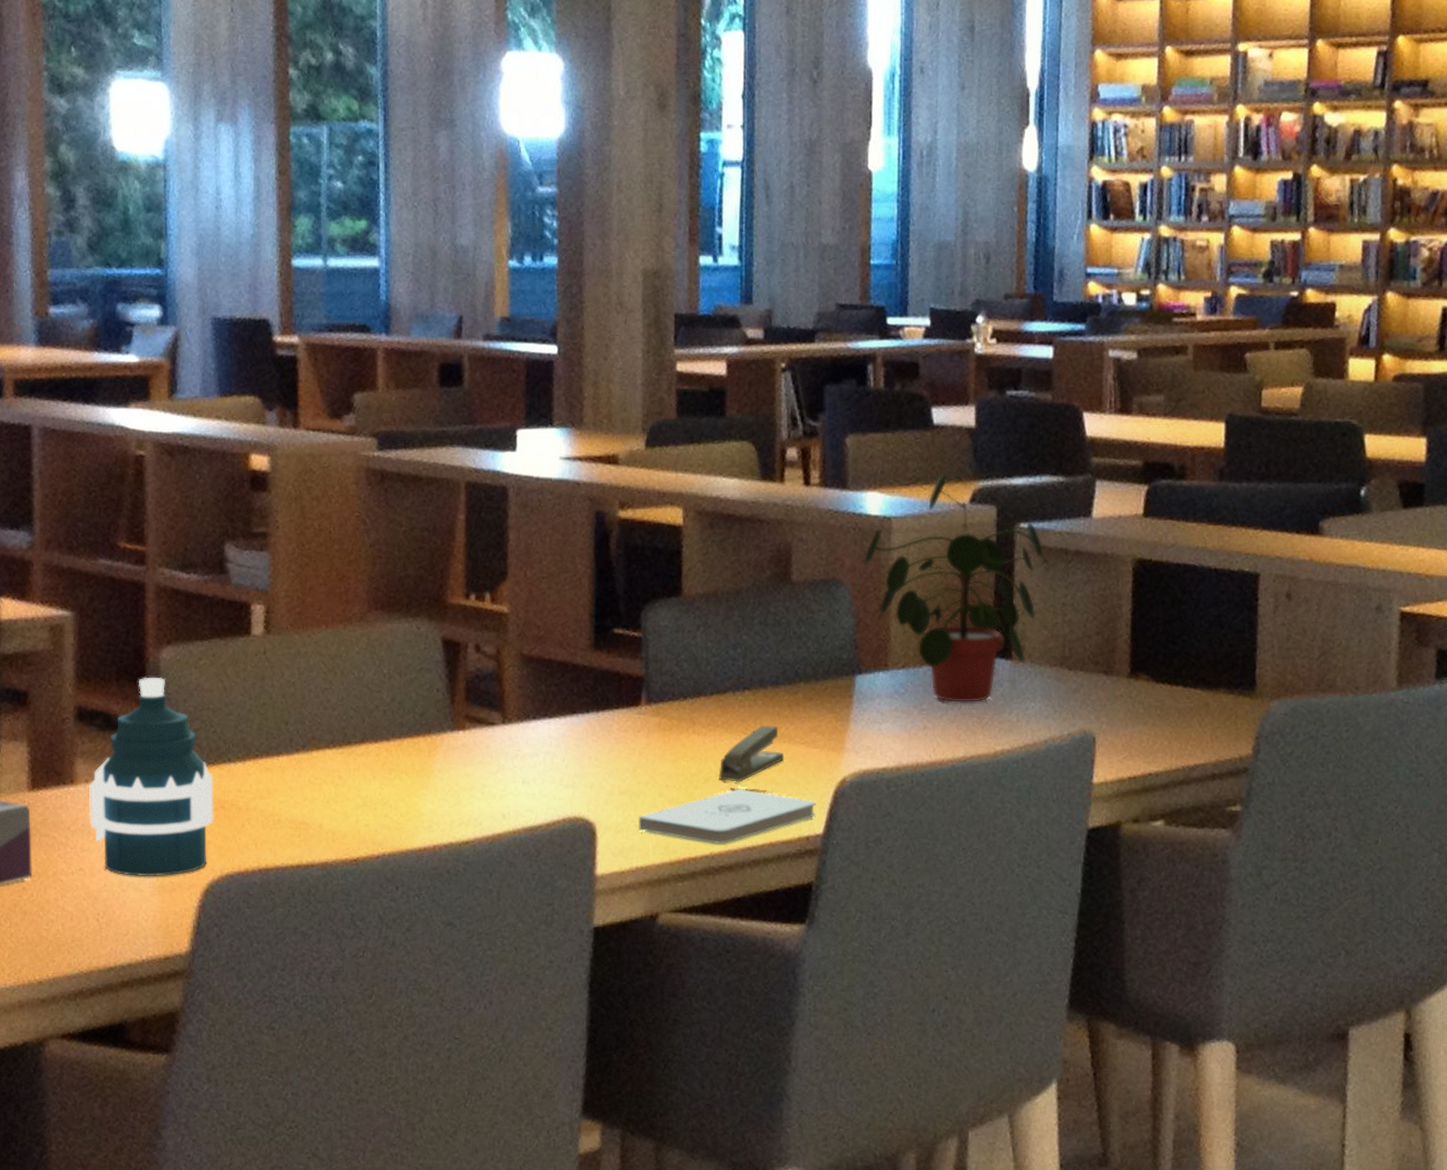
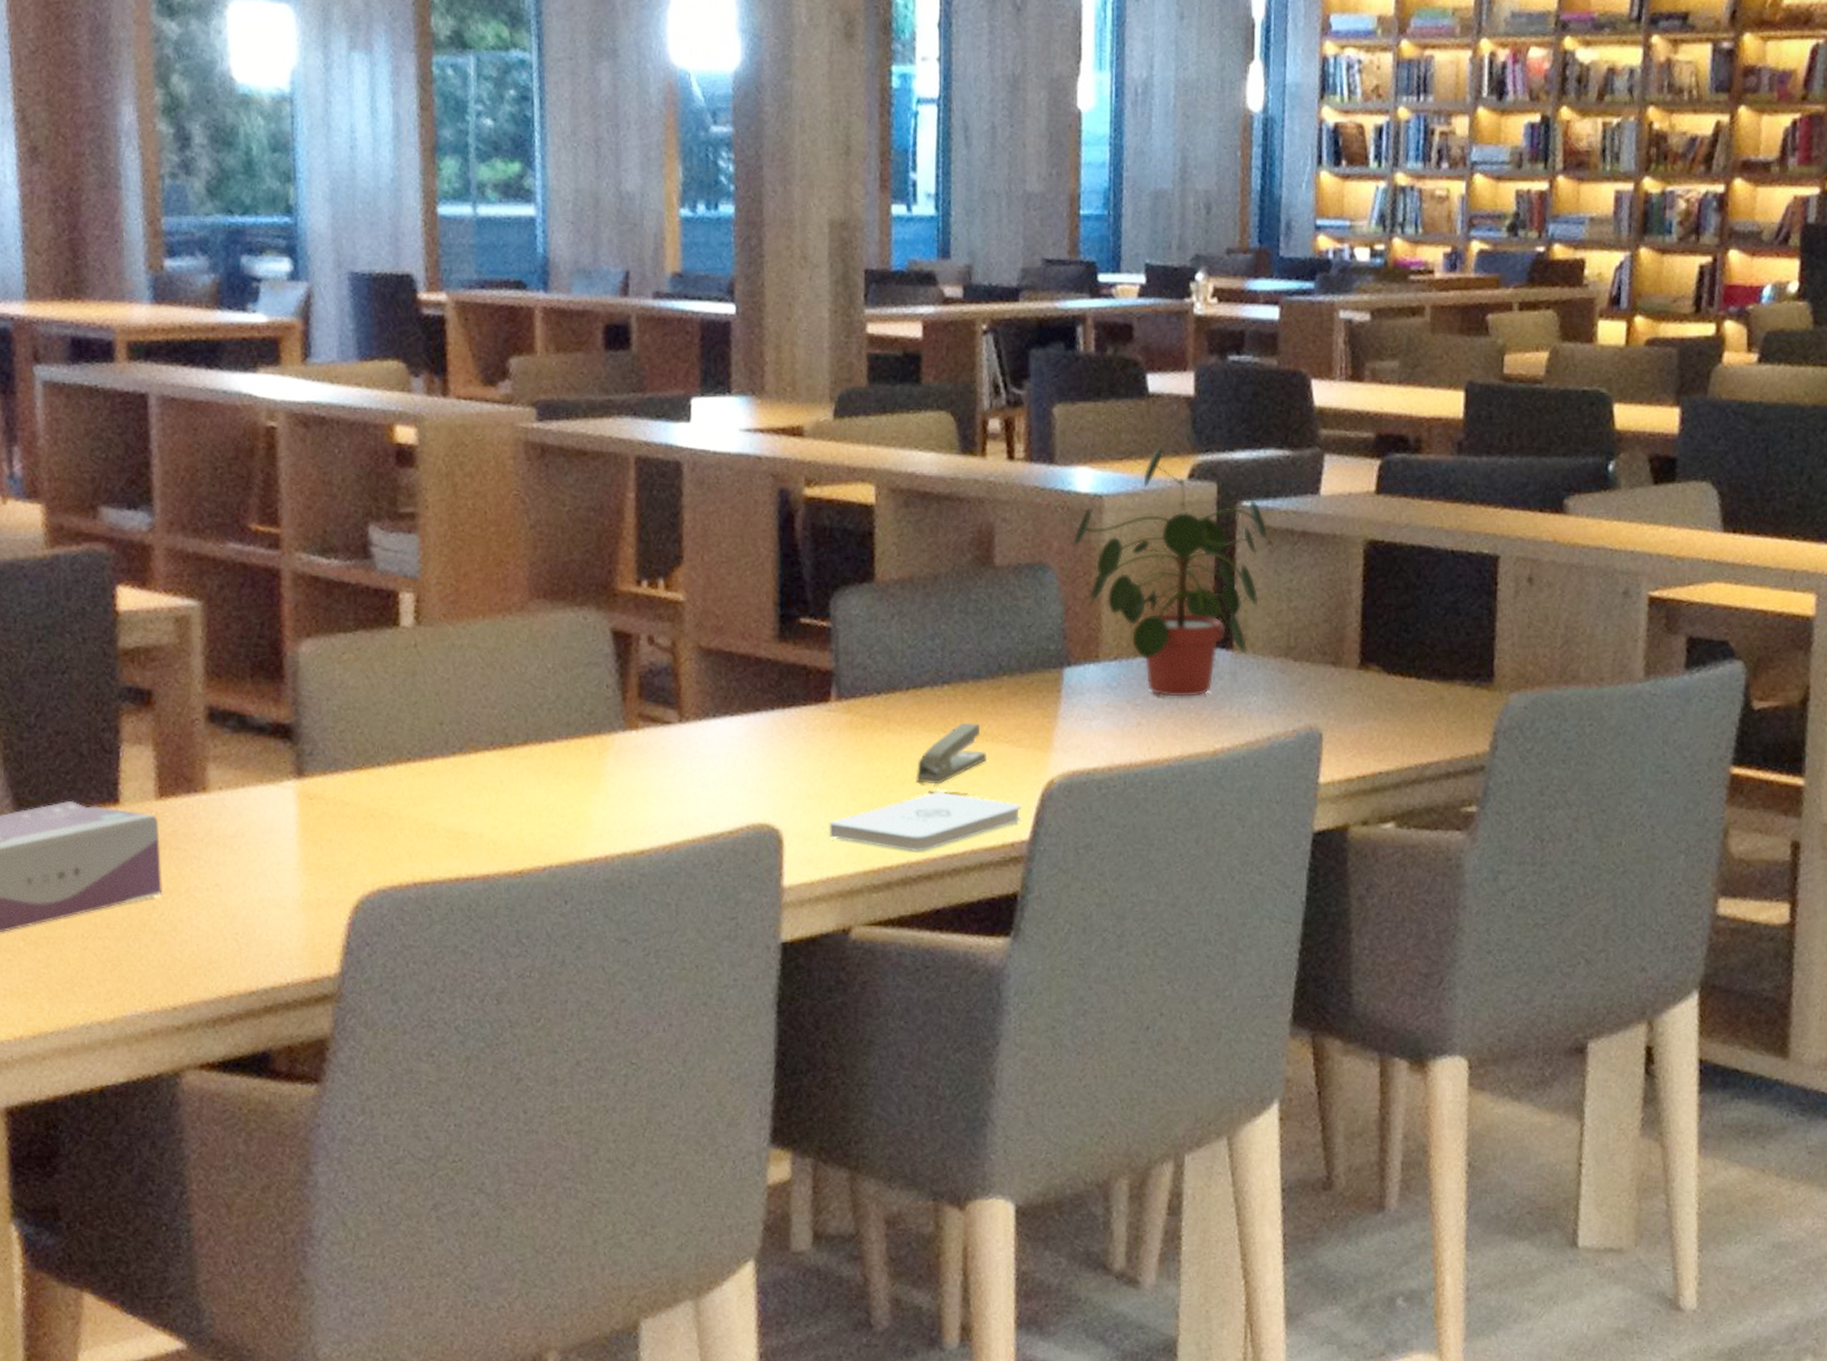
water bottle: present [89,677,214,877] -> none [223,673,363,893]

